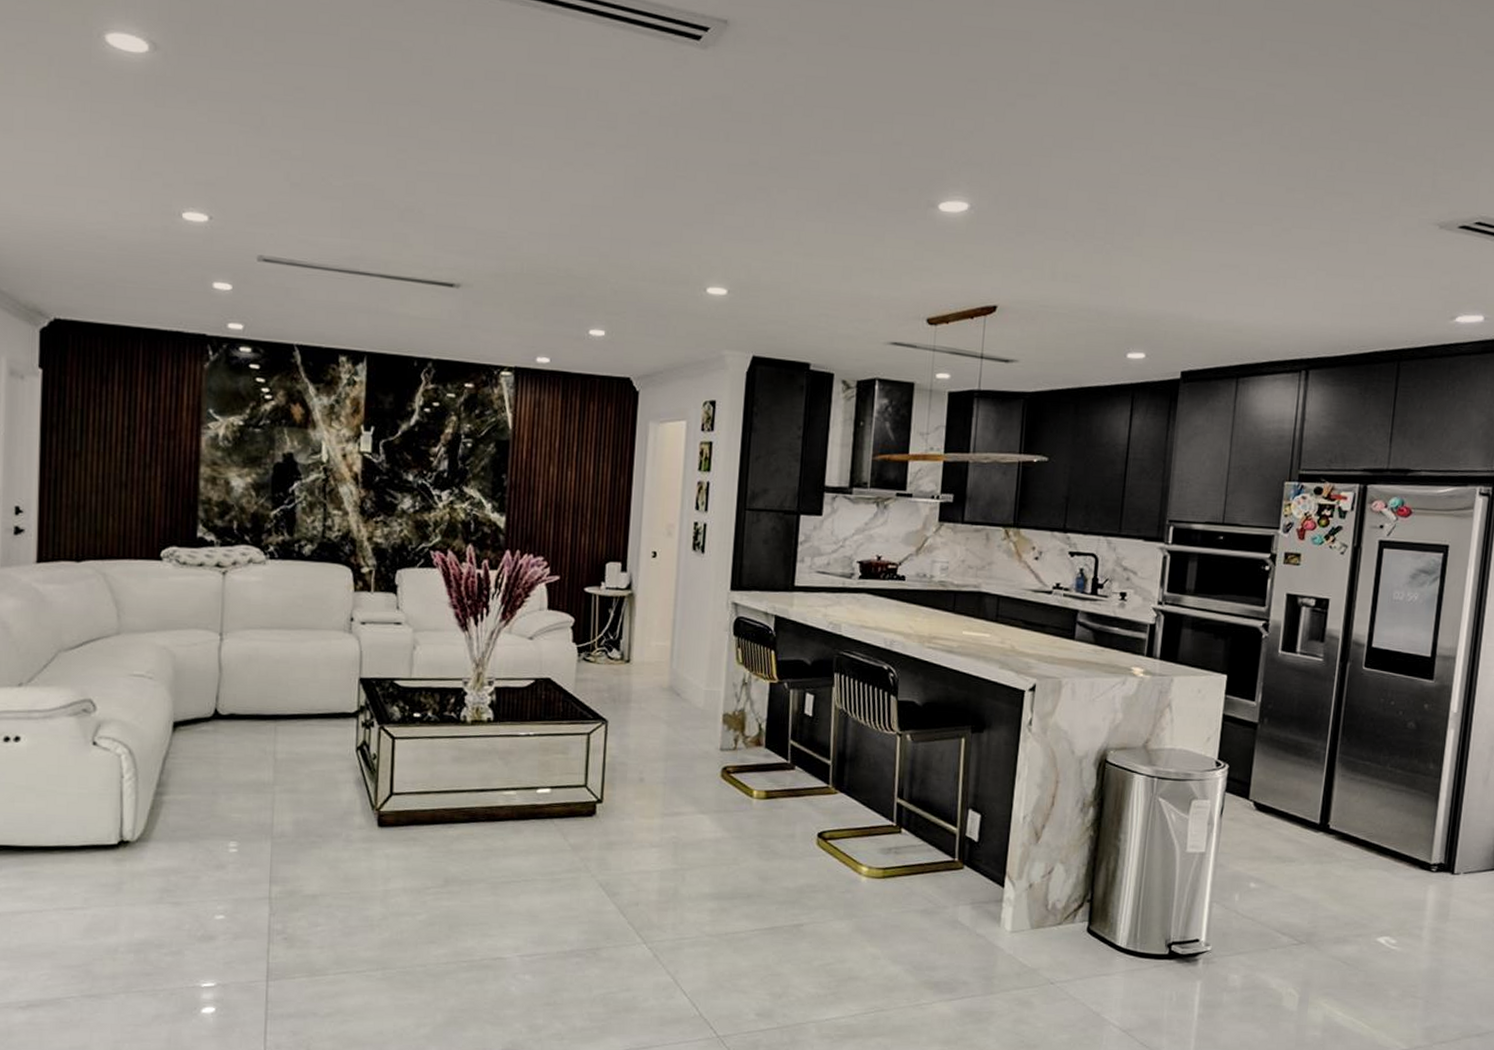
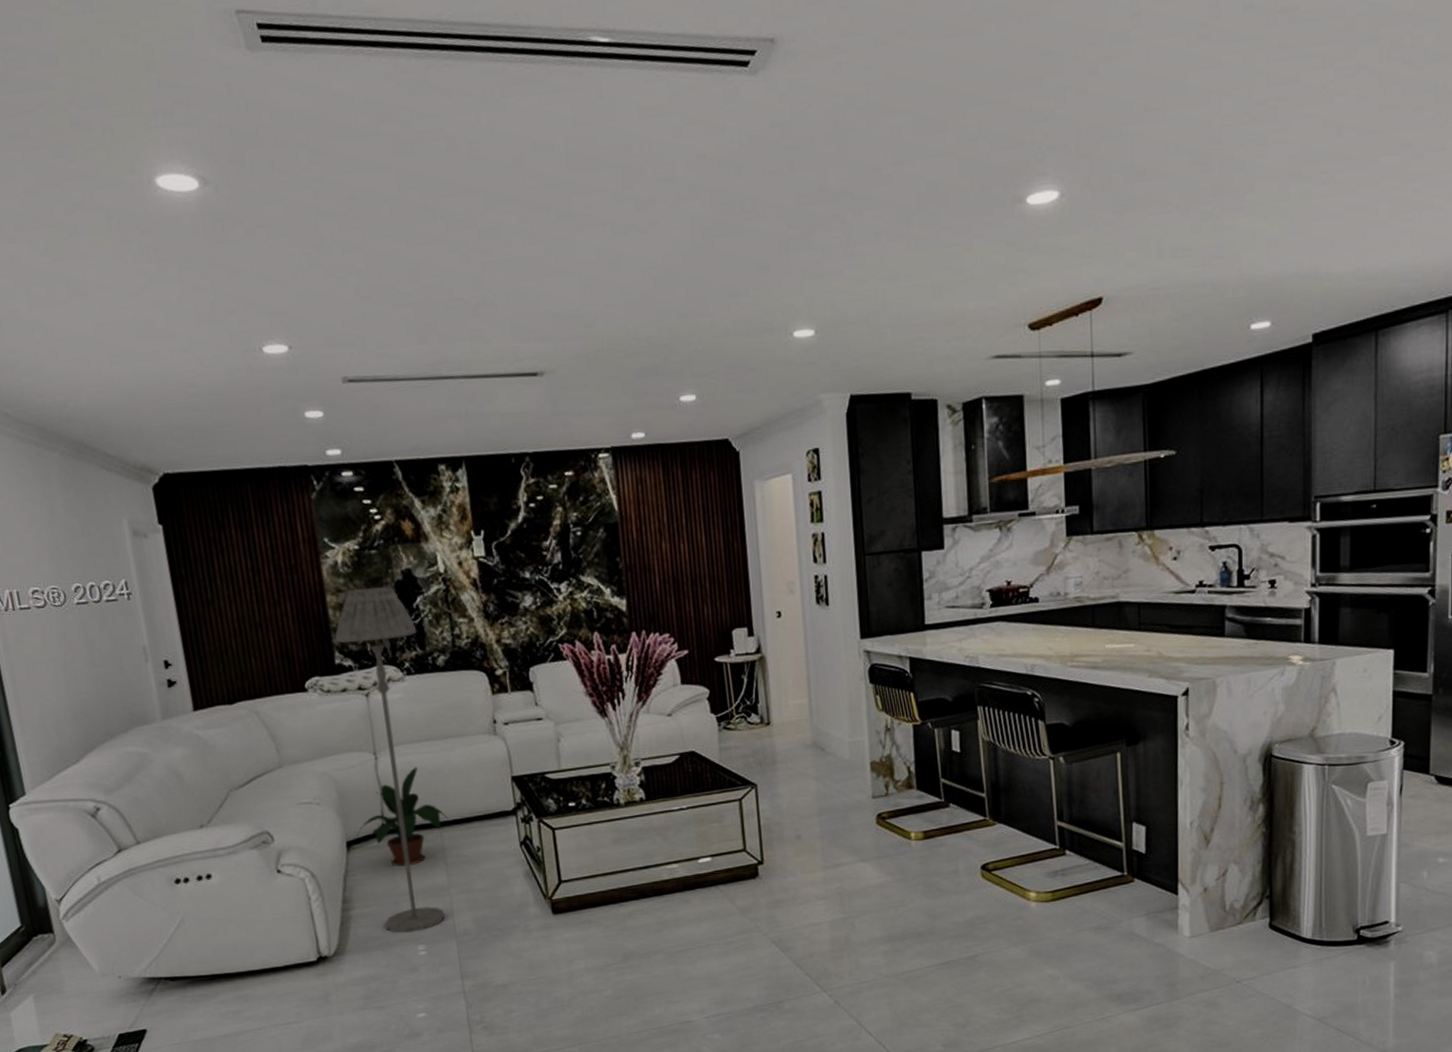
potted plant: none [186,654,286,756] -> present [357,767,448,867]
floor lamp: none [198,465,288,827] -> present [335,586,445,933]

